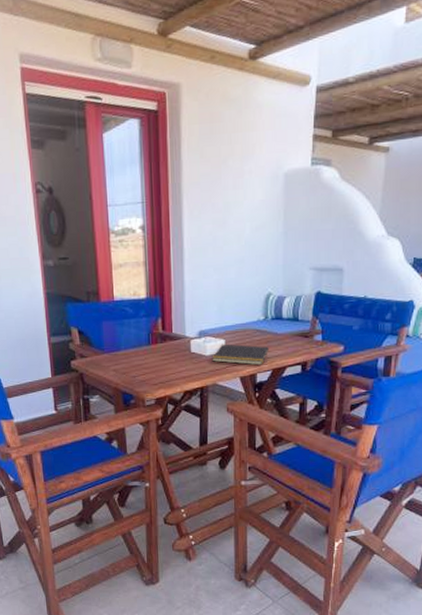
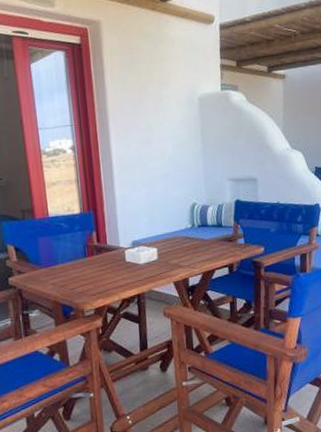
notepad: present [212,343,270,365] -> none [146,251,199,270]

